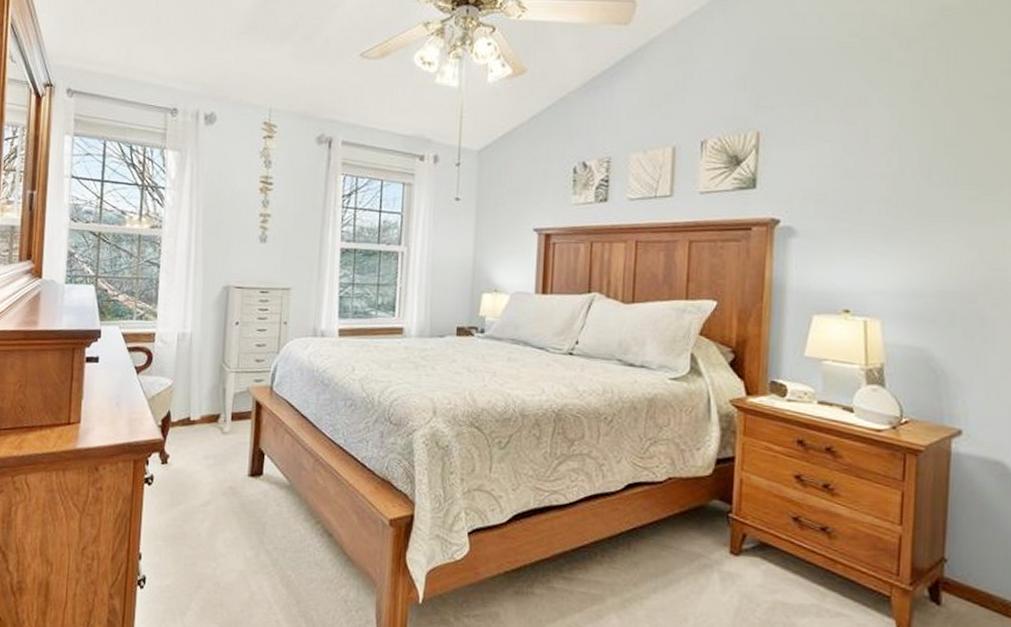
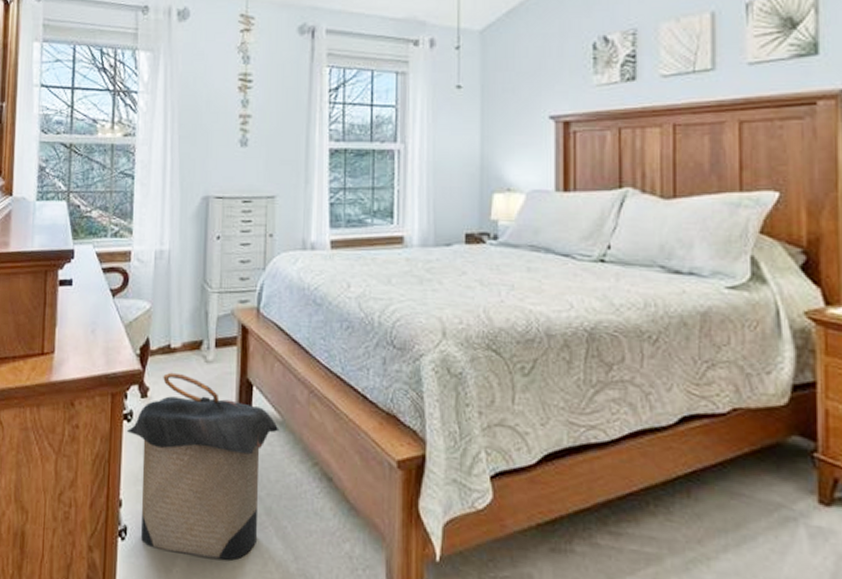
laundry hamper: none [148,441,287,605] -> present [127,372,280,560]

